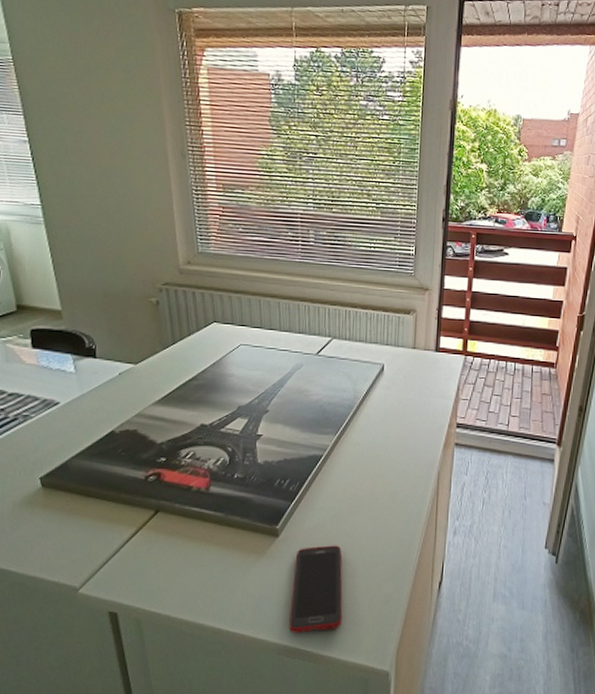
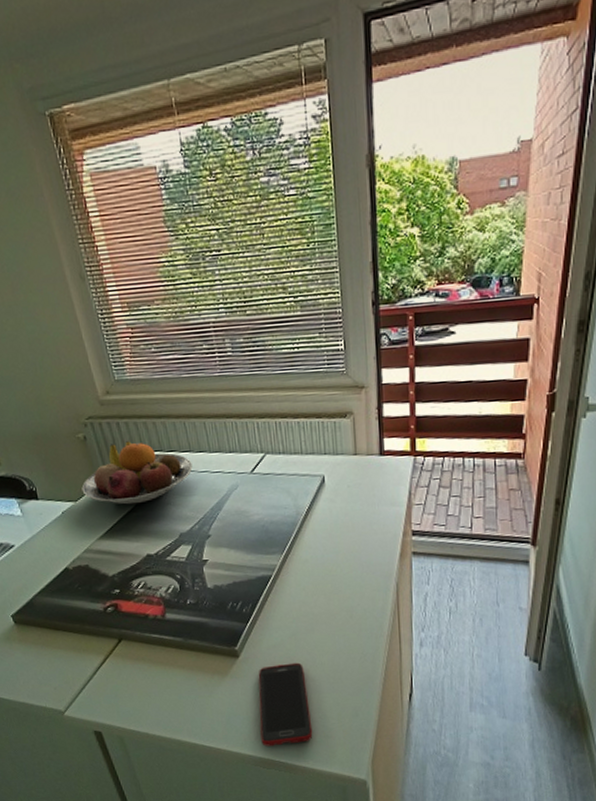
fruit bowl: none [145,311,261,373] -> present [81,441,193,505]

